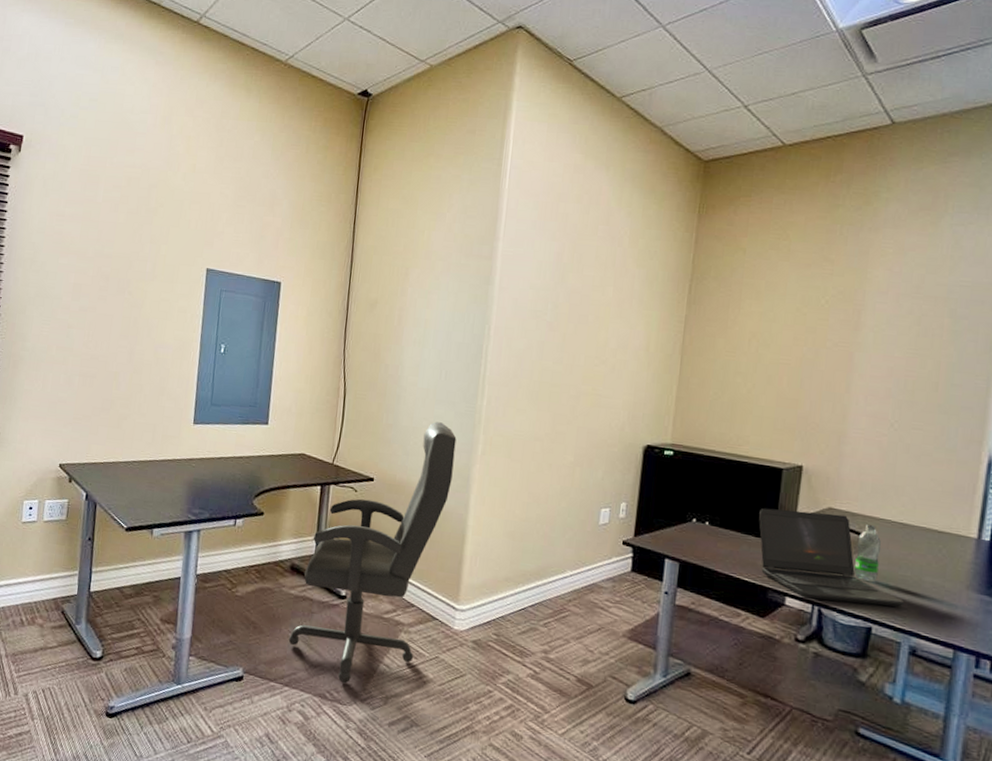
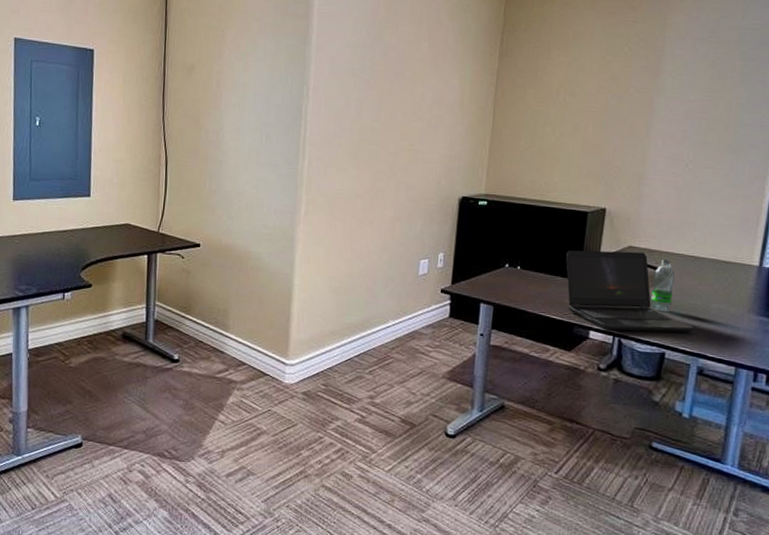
office chair: present [288,422,457,684] -> none [124,185,280,442]

